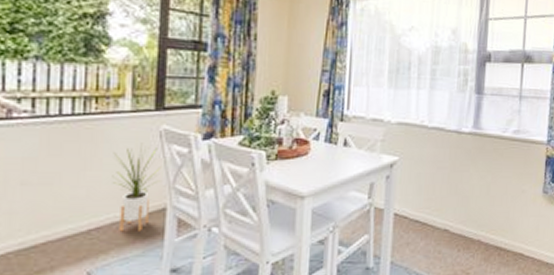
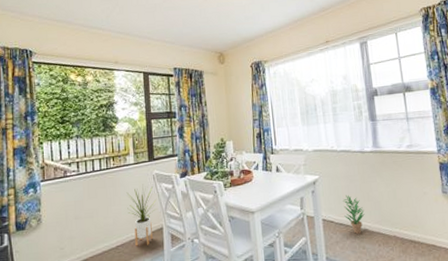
potted plant: none [422,184,448,236] -> present [343,194,365,235]

